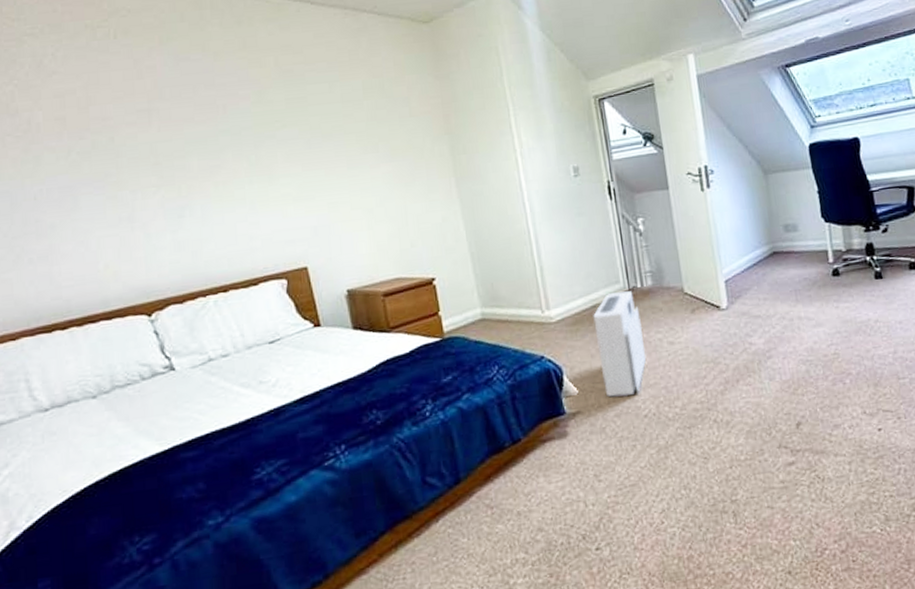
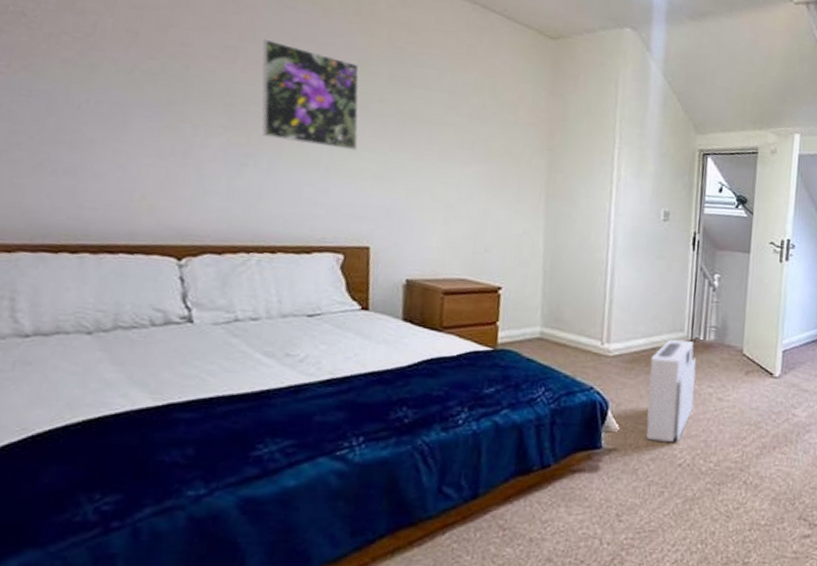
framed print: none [169,94,274,186] -> present [261,38,359,151]

